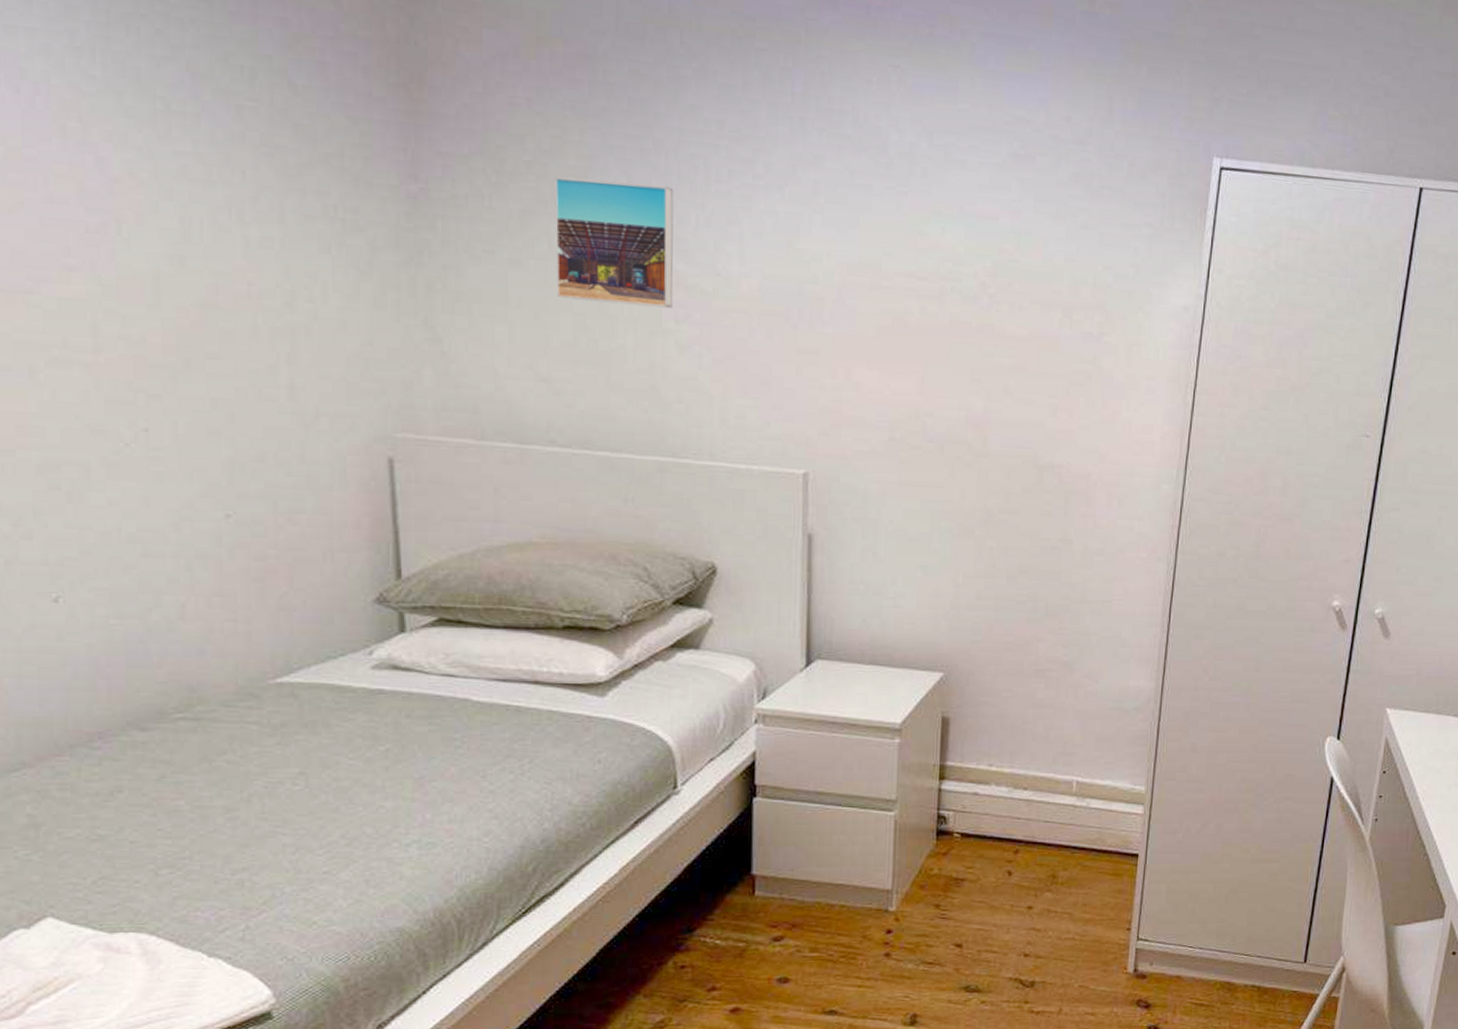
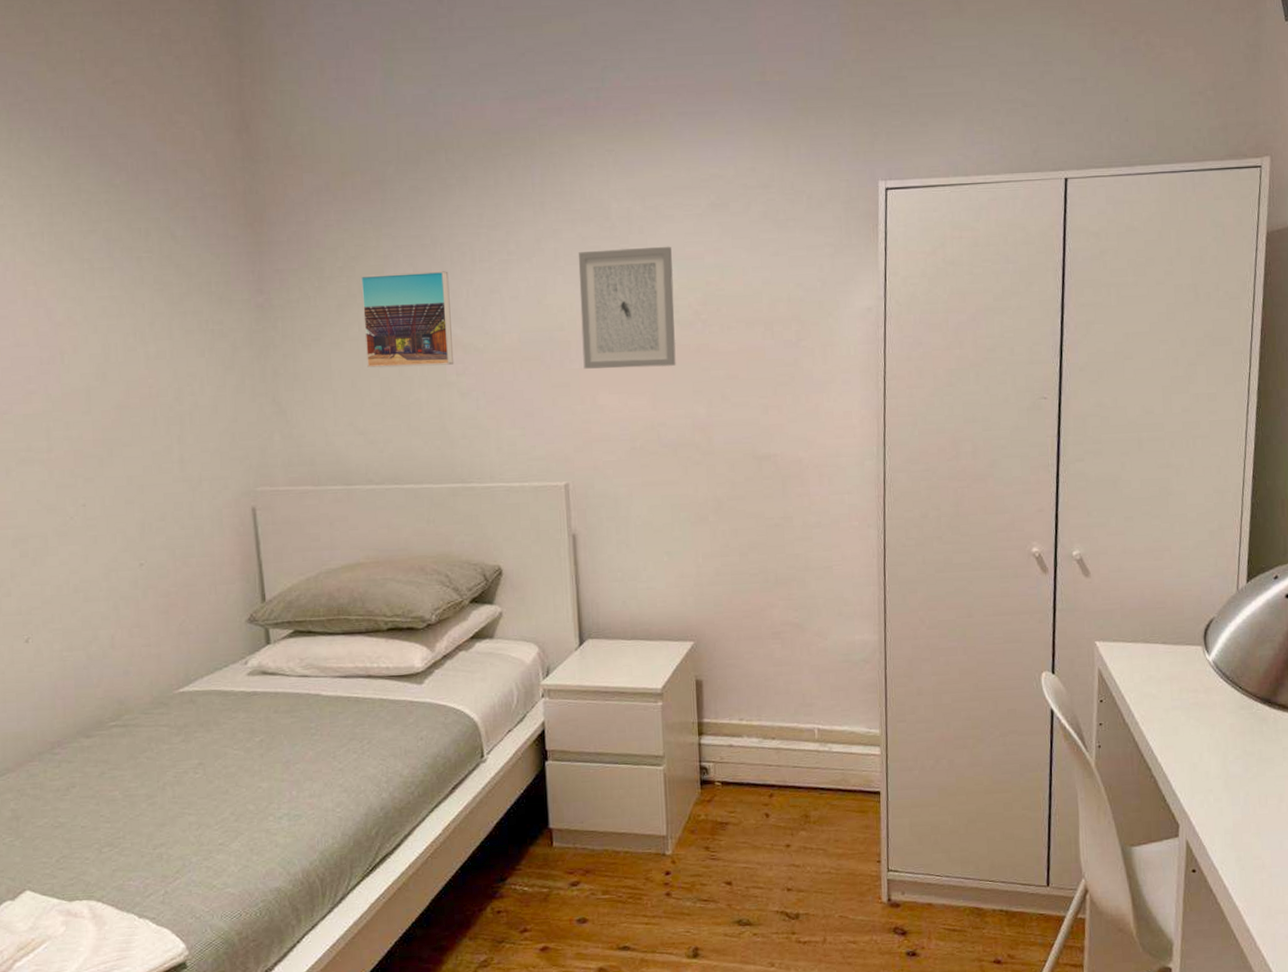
wall art: none [839,189,960,346] -> present [578,246,676,369]

